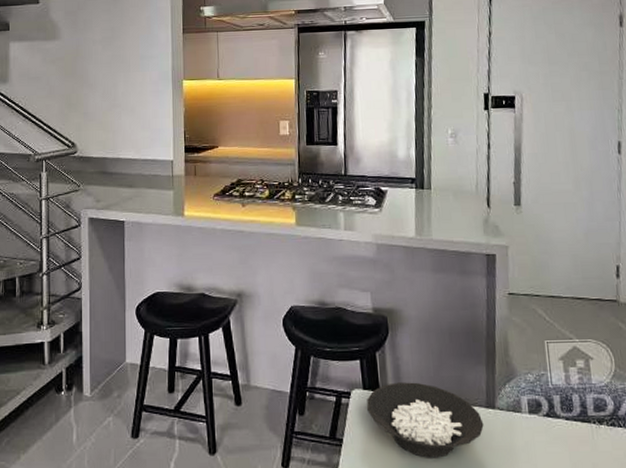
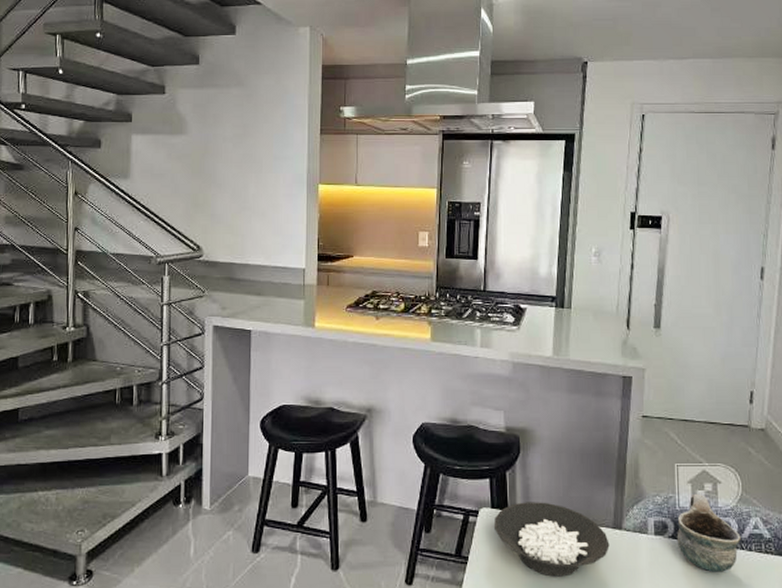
mug: none [551,370,618,451] -> present [676,493,741,572]

